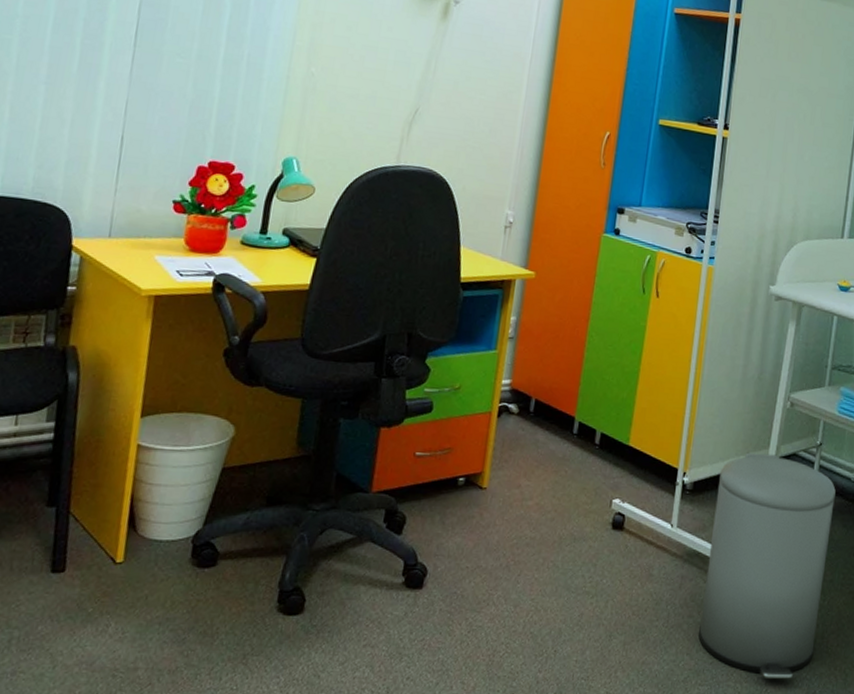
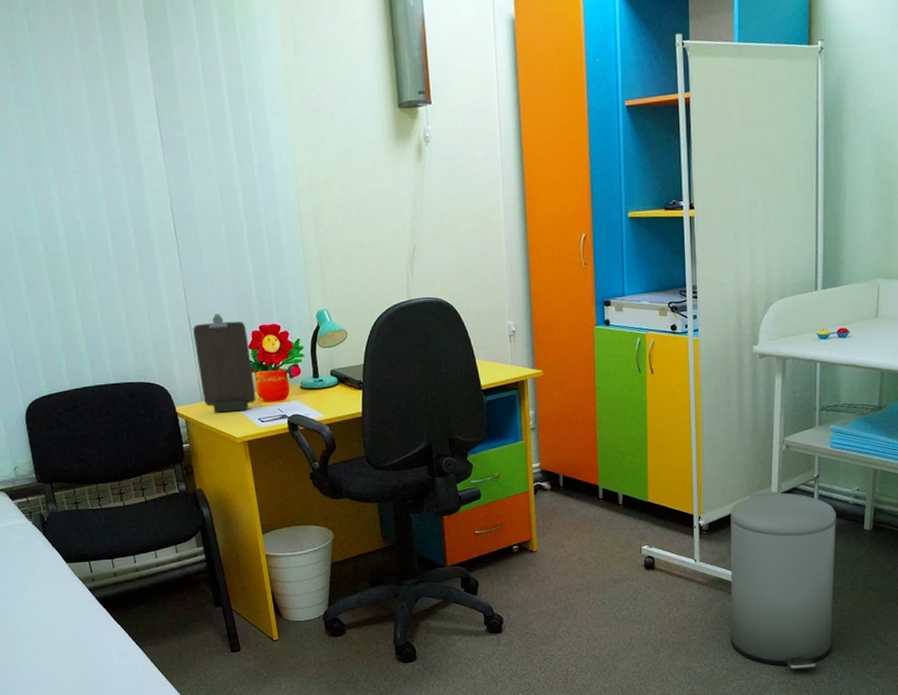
clipboard: none [112,137,192,259] -> present [193,313,256,413]

